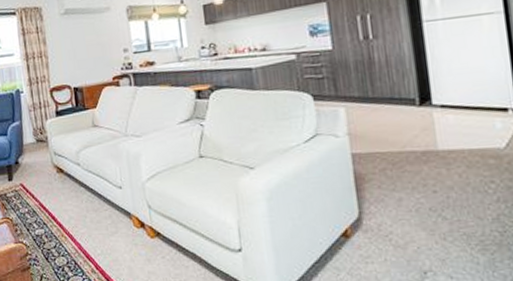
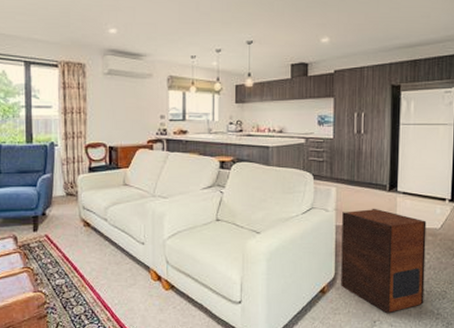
speaker: none [358,128,497,261] -> present [341,208,427,313]

